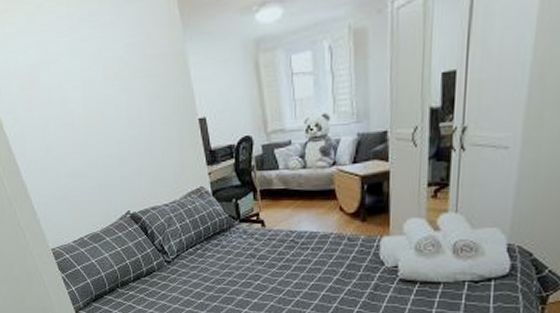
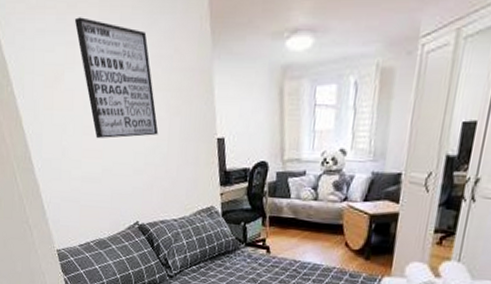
wall art: none [43,16,140,134] -> present [74,17,159,139]

